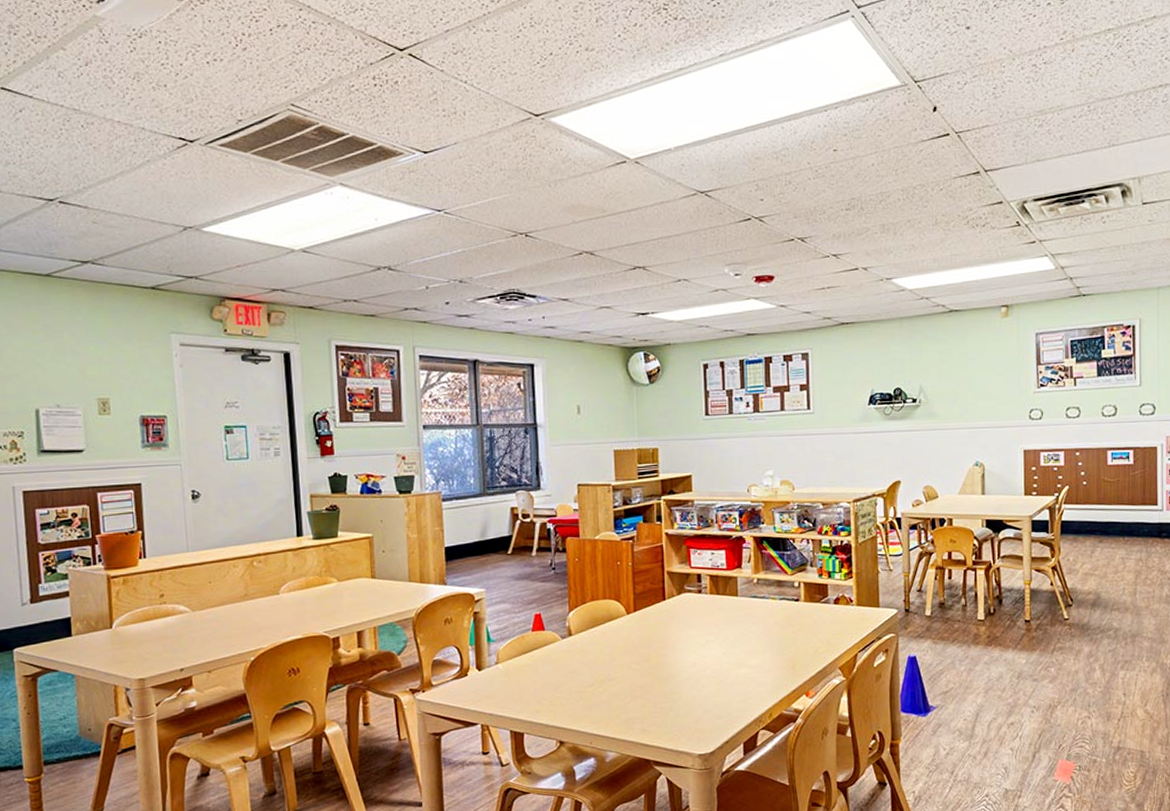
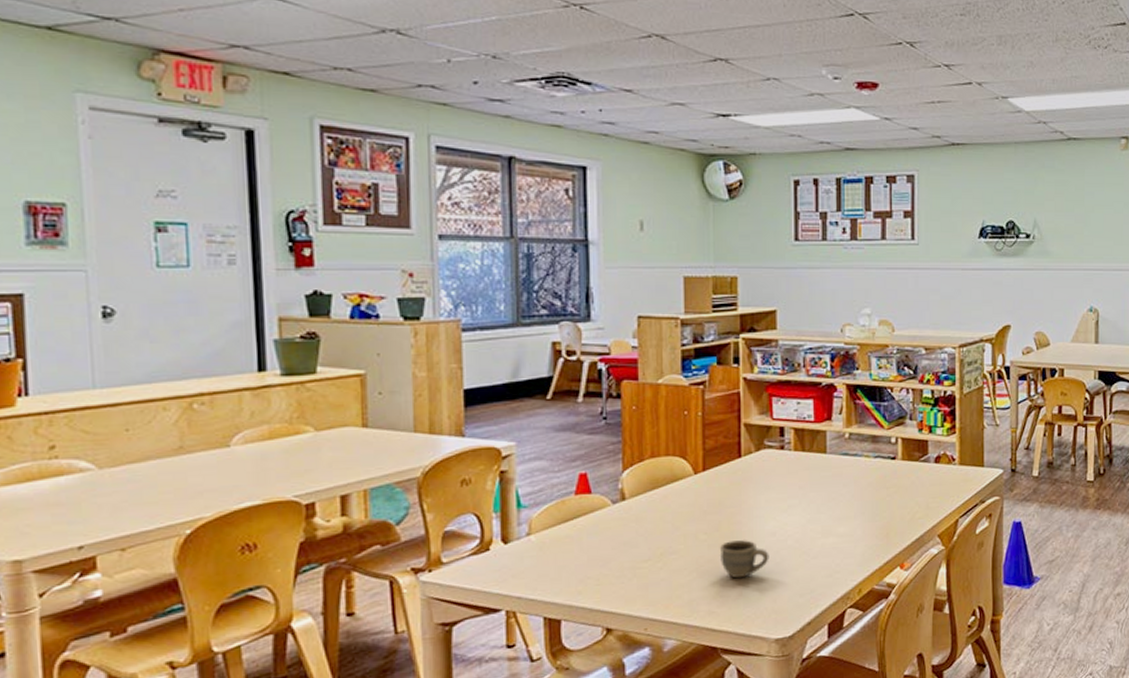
cup: none [649,670,692,702] -> present [719,540,769,579]

